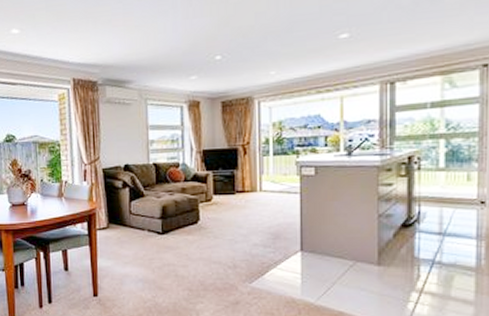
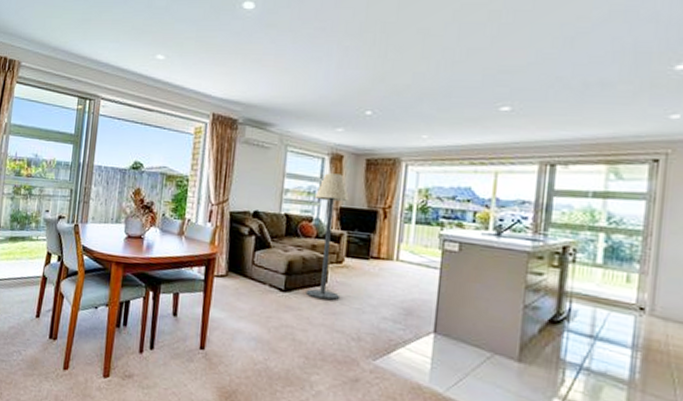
floor lamp: none [179,119,212,235] -> present [305,173,349,300]

